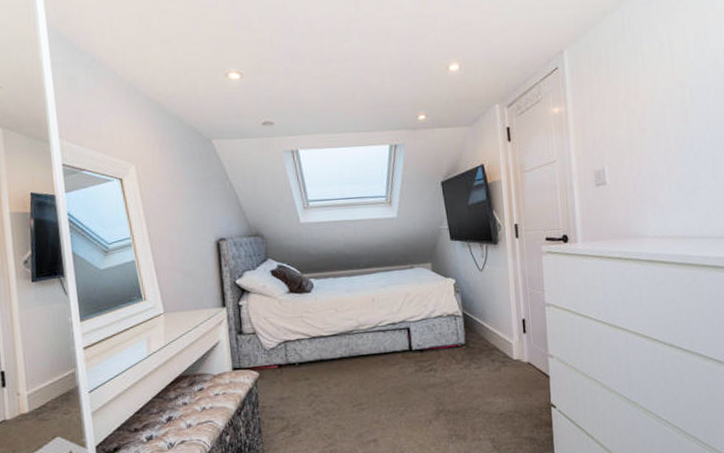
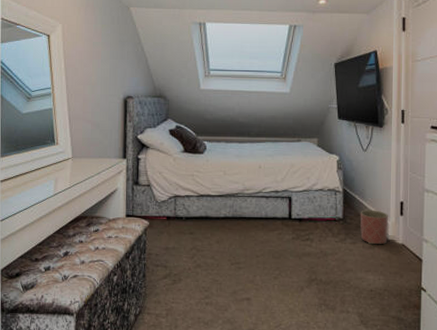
planter: none [482,330,513,367] -> present [360,209,388,245]

